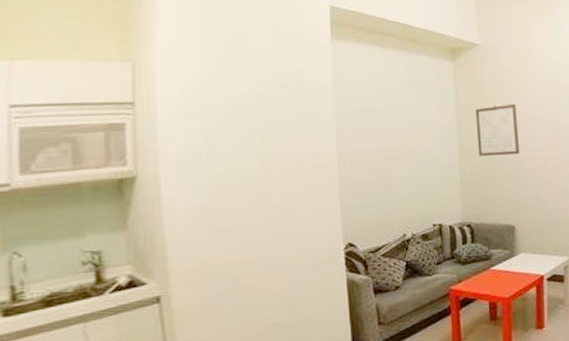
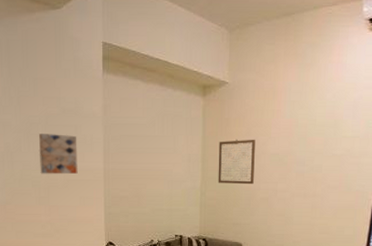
wall art: none [250,113,304,165] -> present [38,134,78,175]

